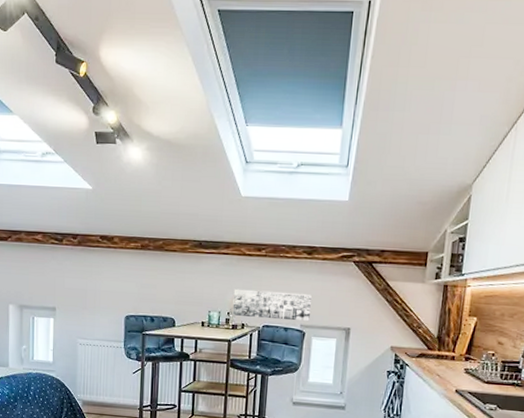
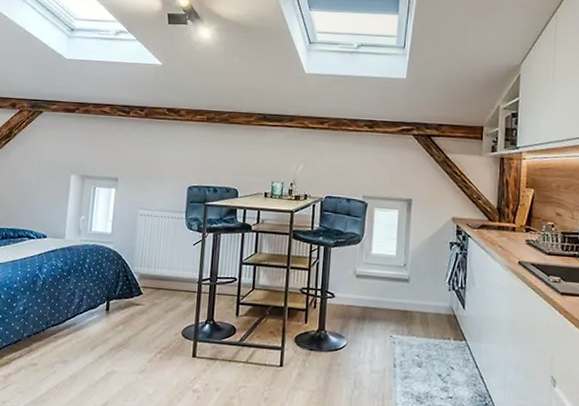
wall art: present [232,288,312,322] -> none [295,160,373,193]

